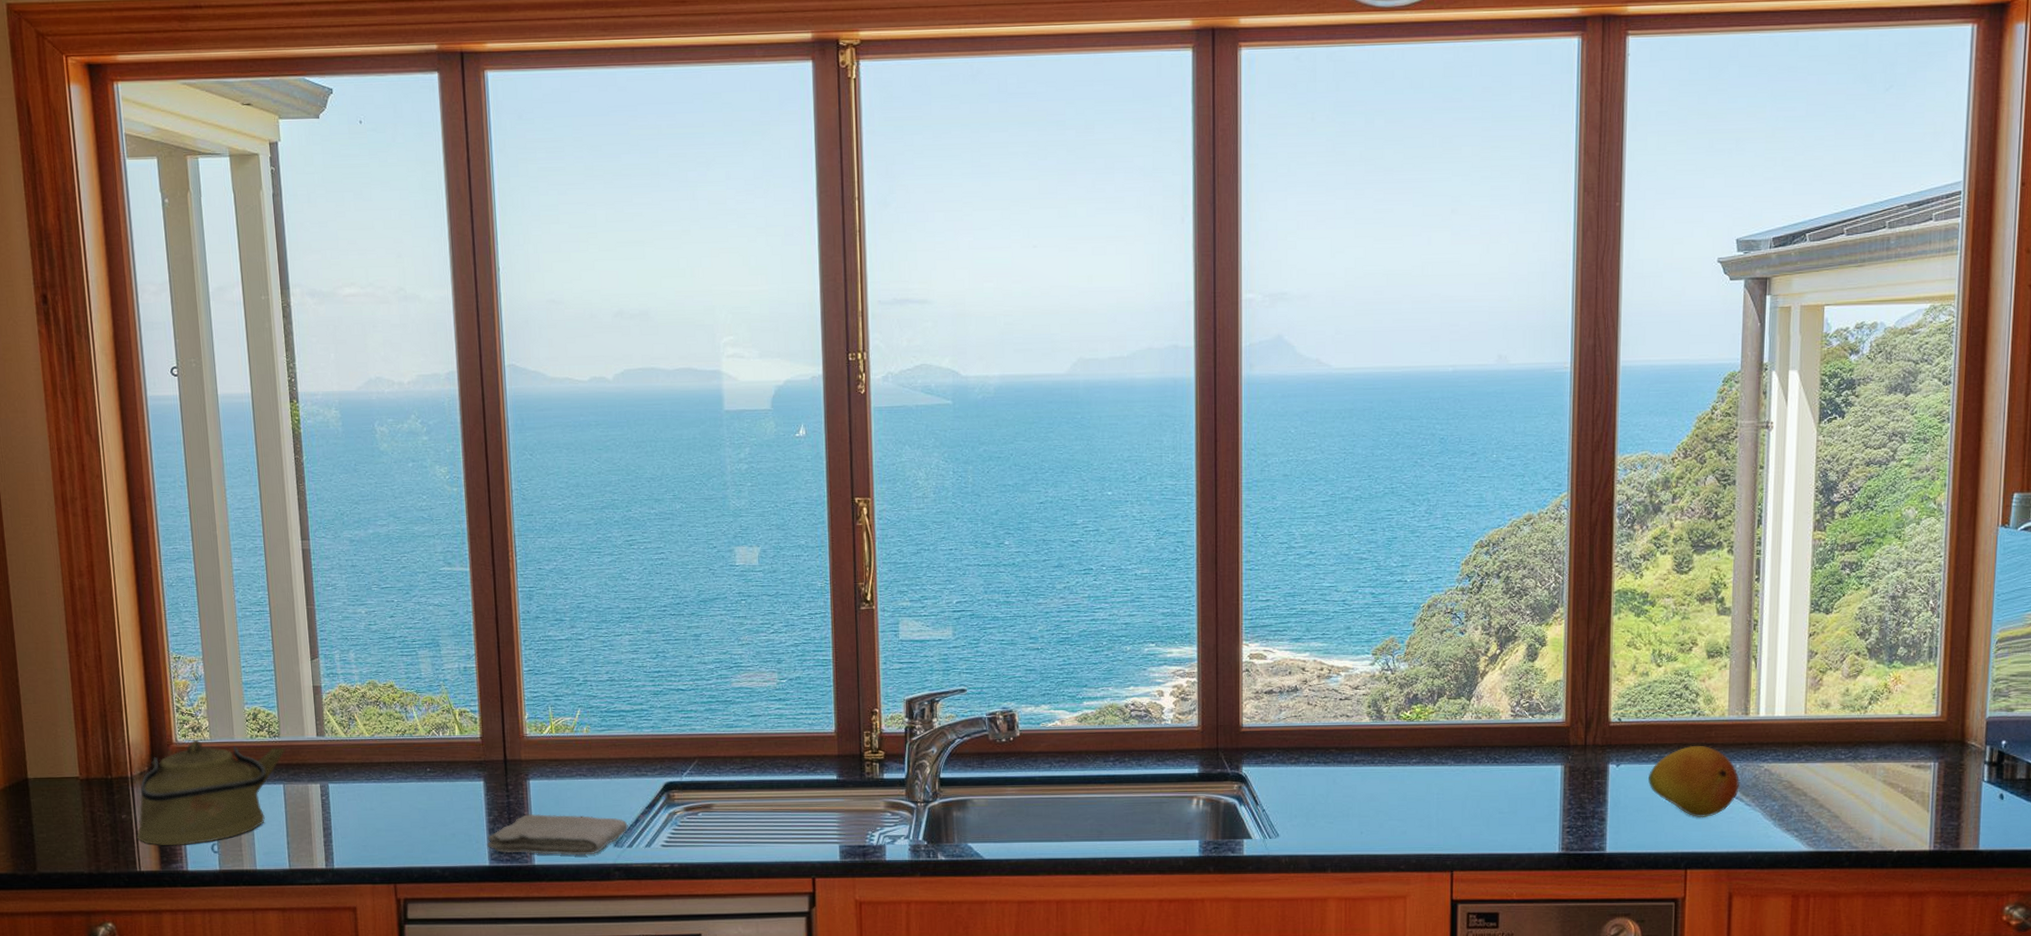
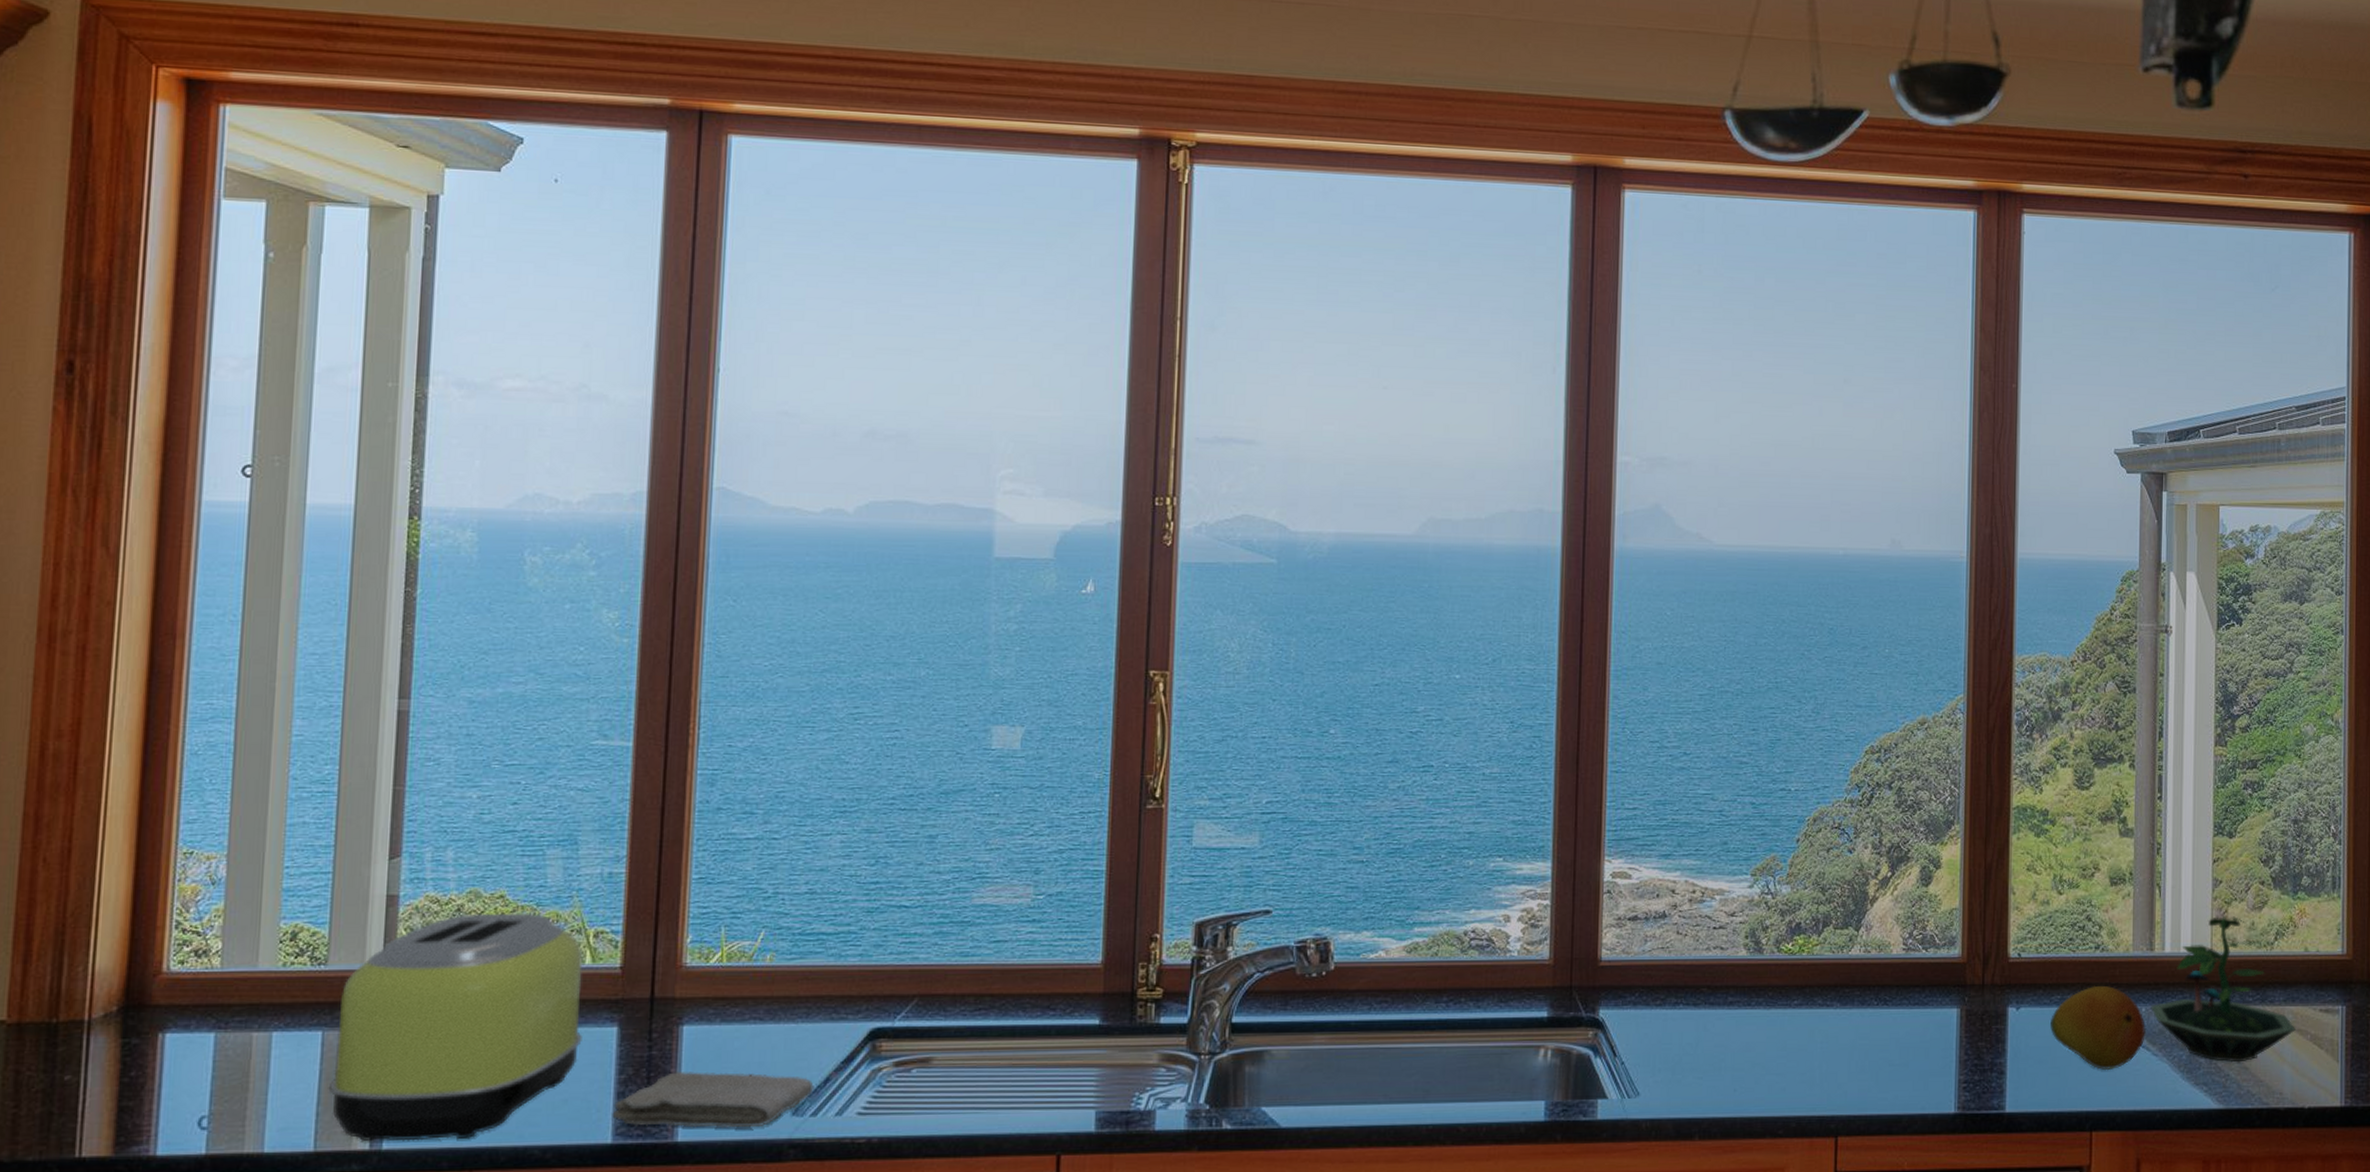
kettle: present [137,739,286,846] -> none [83,967,334,1120]
toaster: none [292,698,460,863] -> present [328,913,583,1142]
terrarium: none [1745,684,1888,812] -> present [2151,916,2297,1063]

